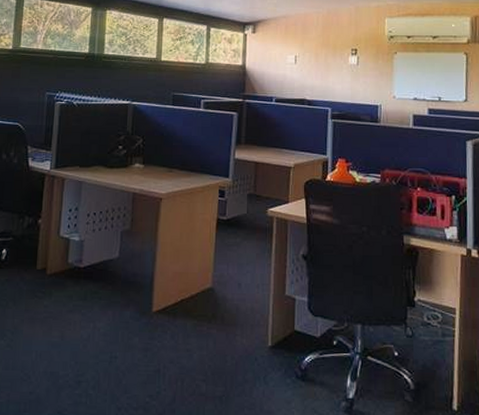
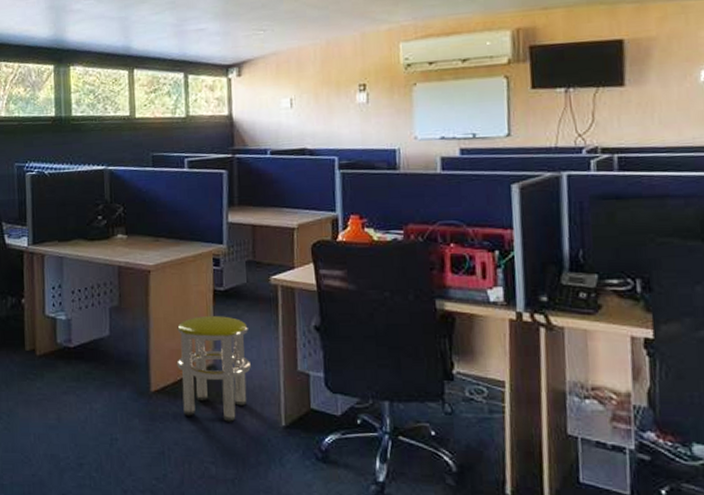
stool: none [178,242,246,342] -> present [176,316,252,422]

